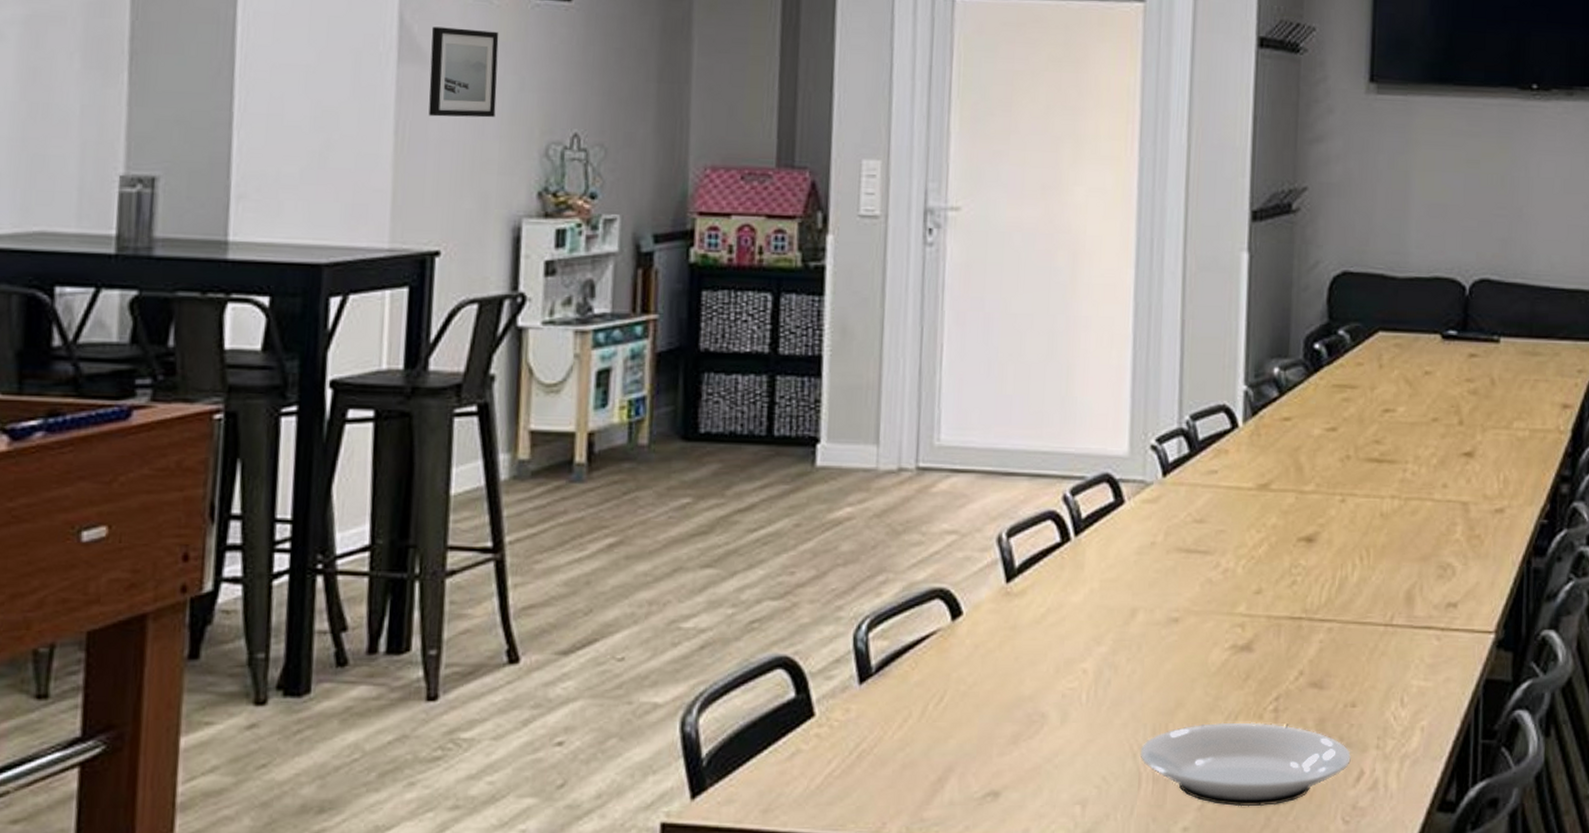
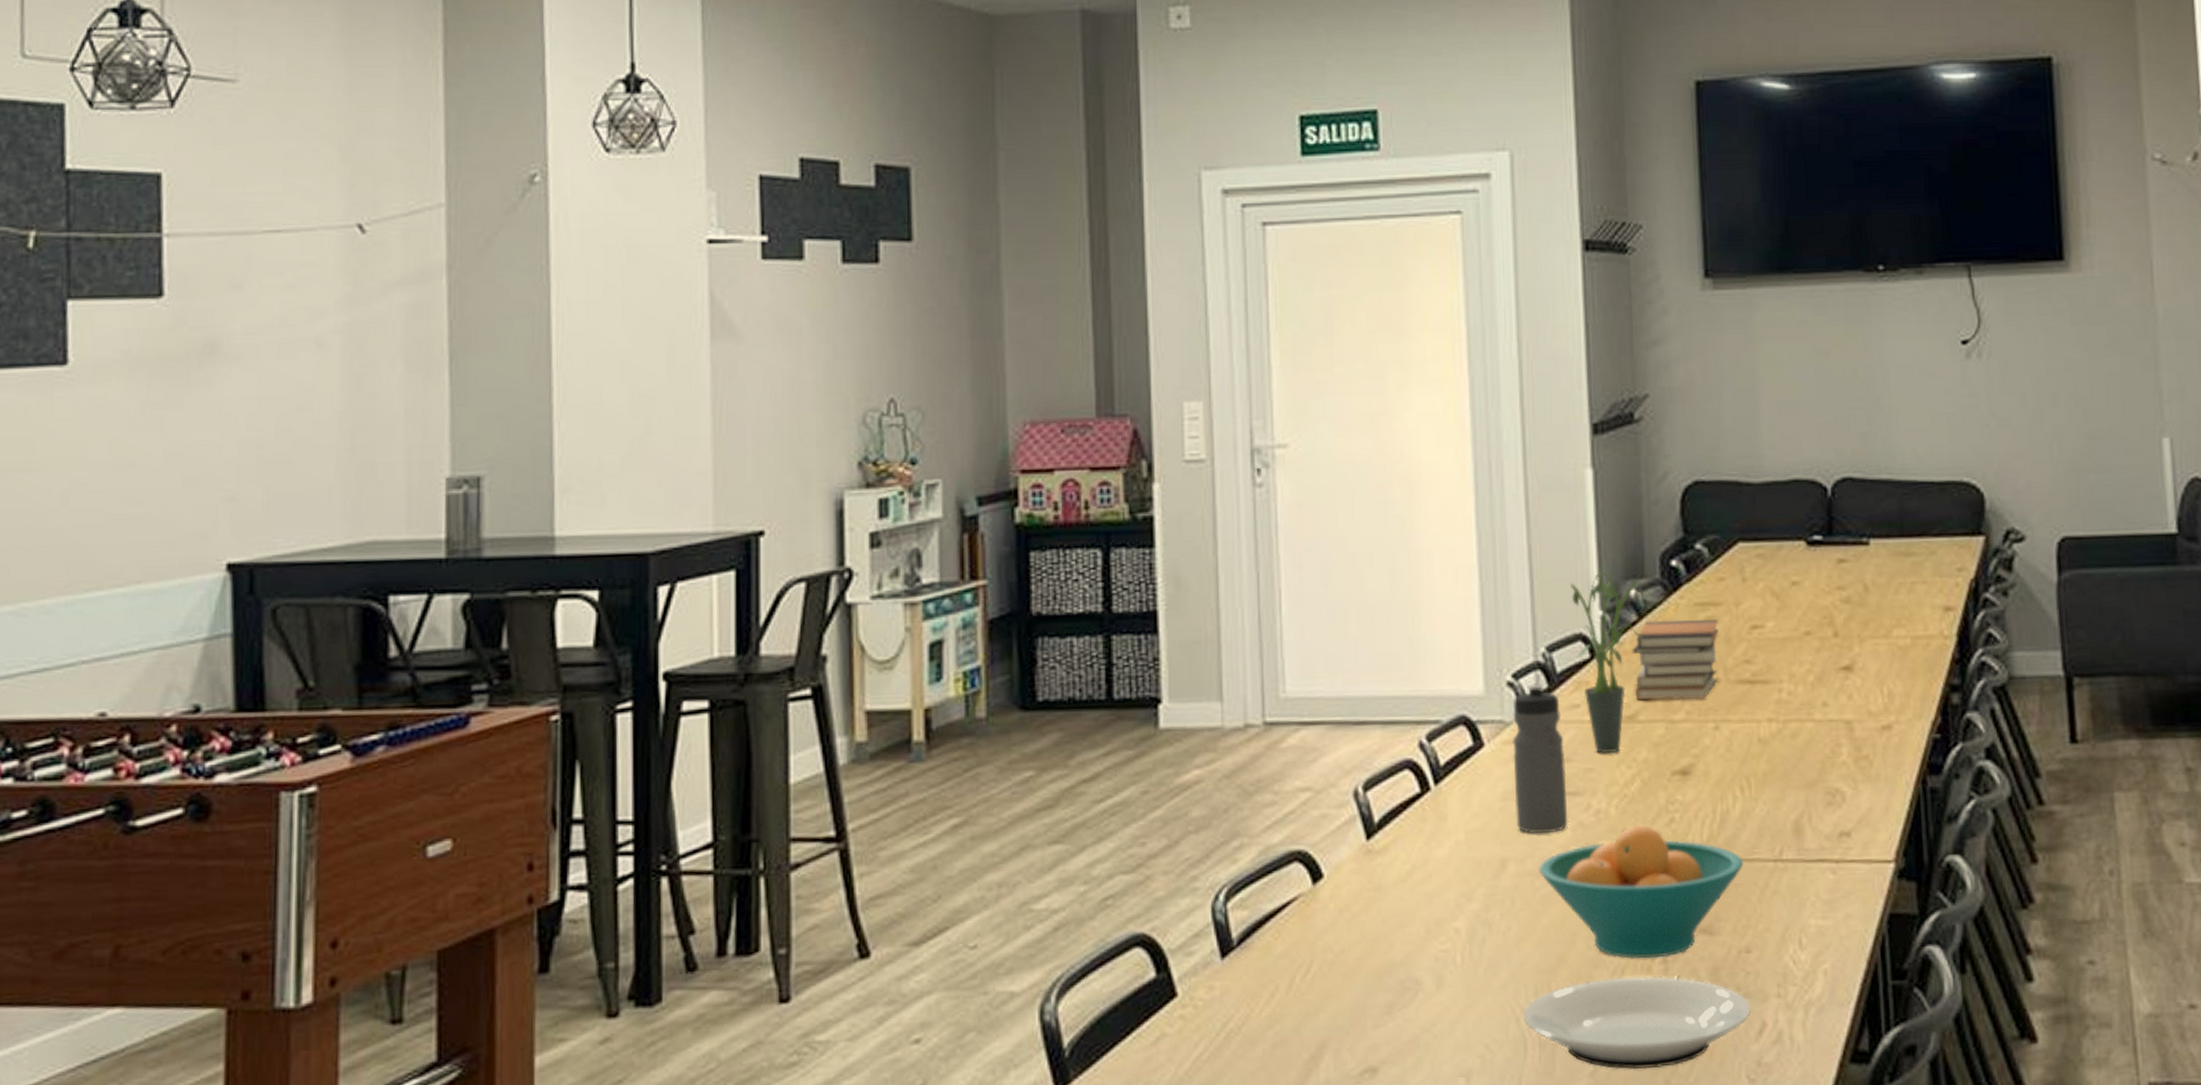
wall art: present [428,27,499,118] -> none [742,300,811,393]
water bottle: none [1149,448,1200,588] -> present [1512,683,1568,835]
fruit bowl: none [1165,585,1357,707] -> present [1538,825,1744,959]
potted plant: none [1218,349,1294,518] -> present [1570,571,1652,754]
book stack: none [1270,398,1354,474] -> present [1632,618,1719,701]

